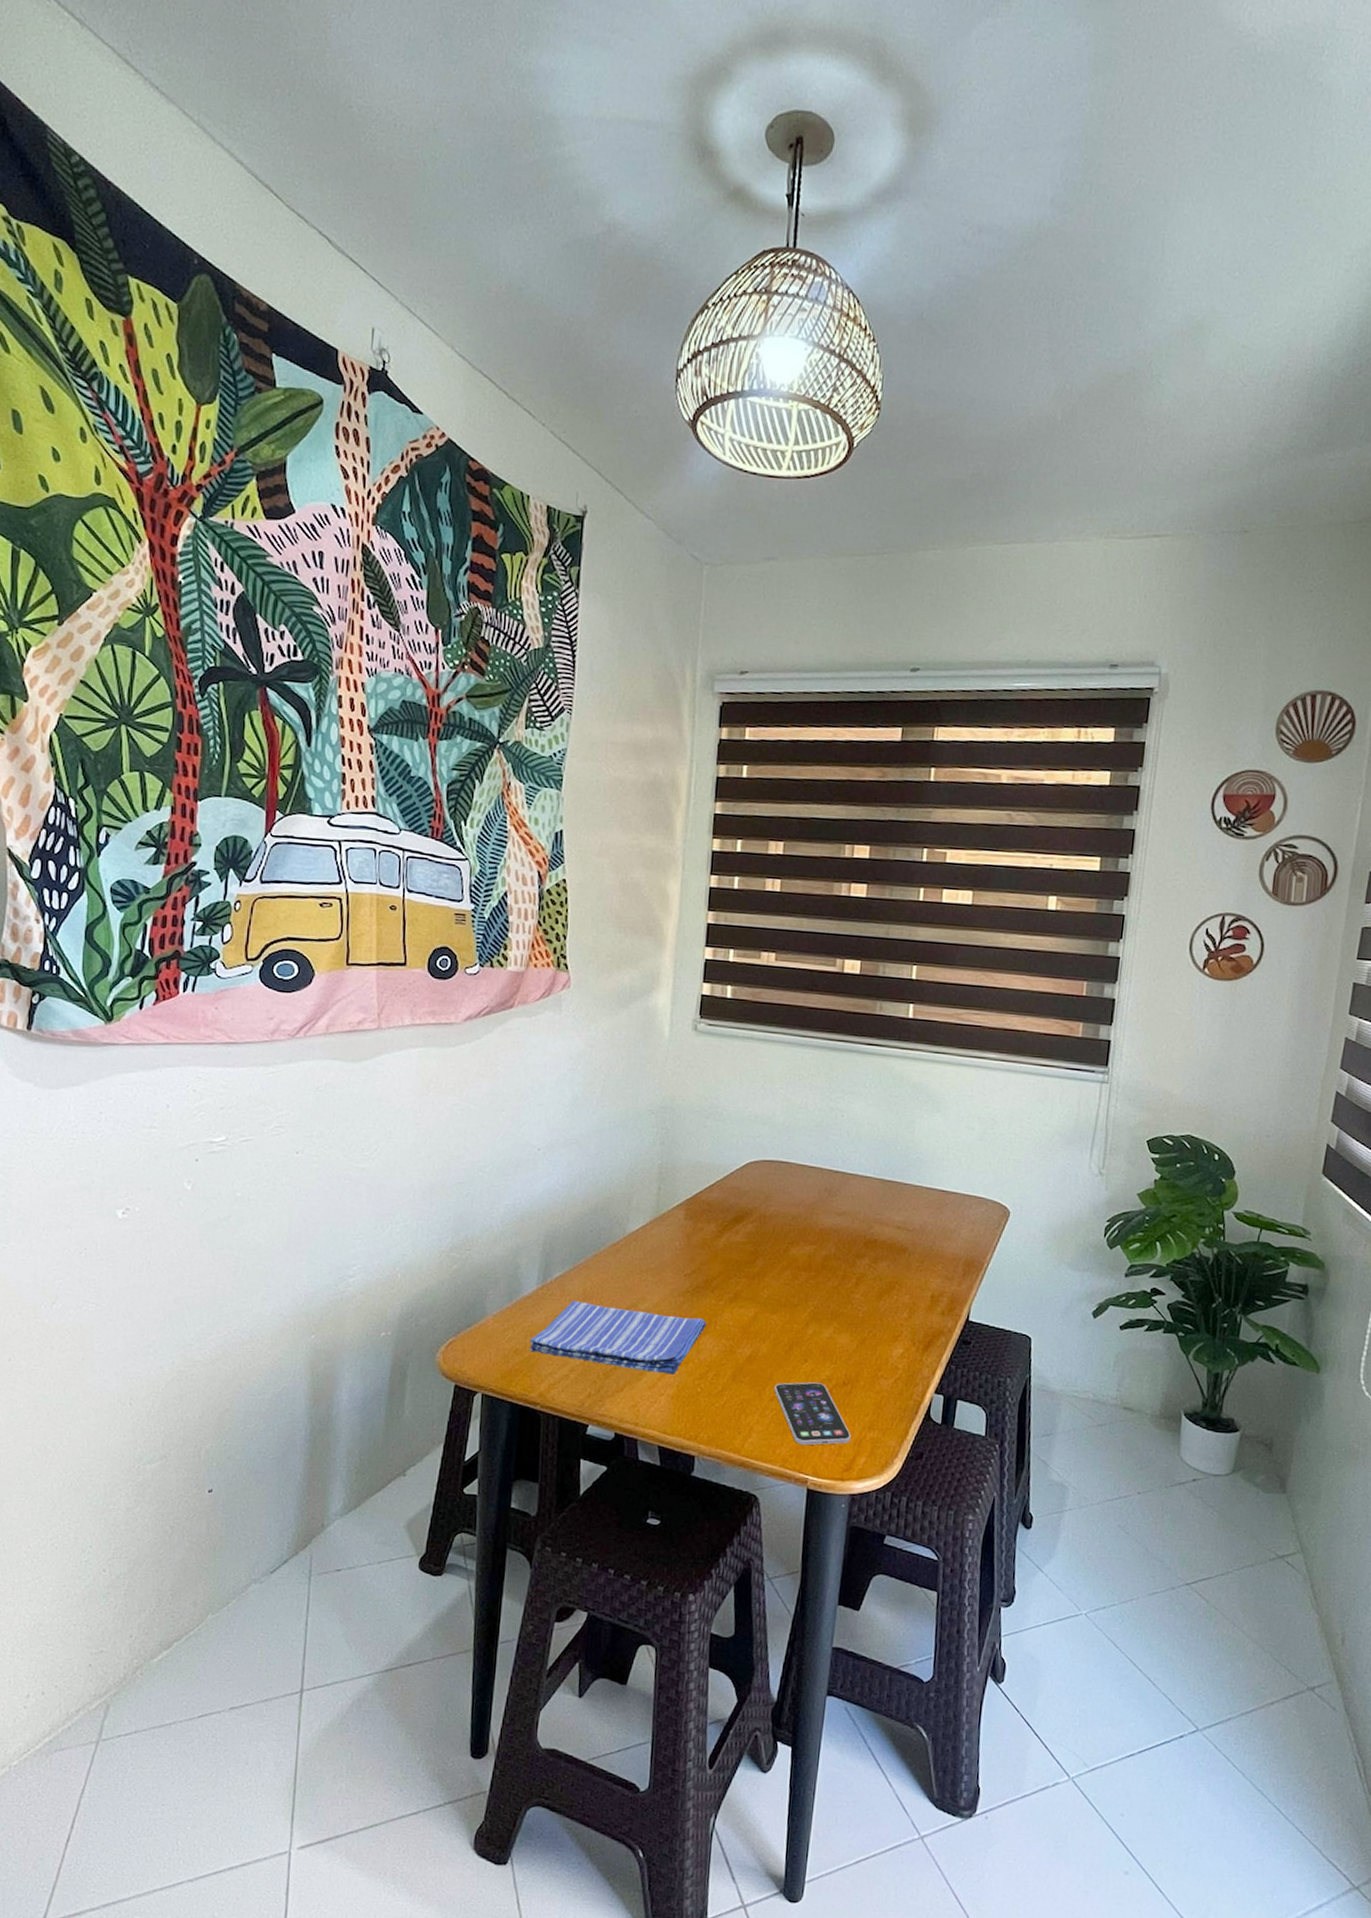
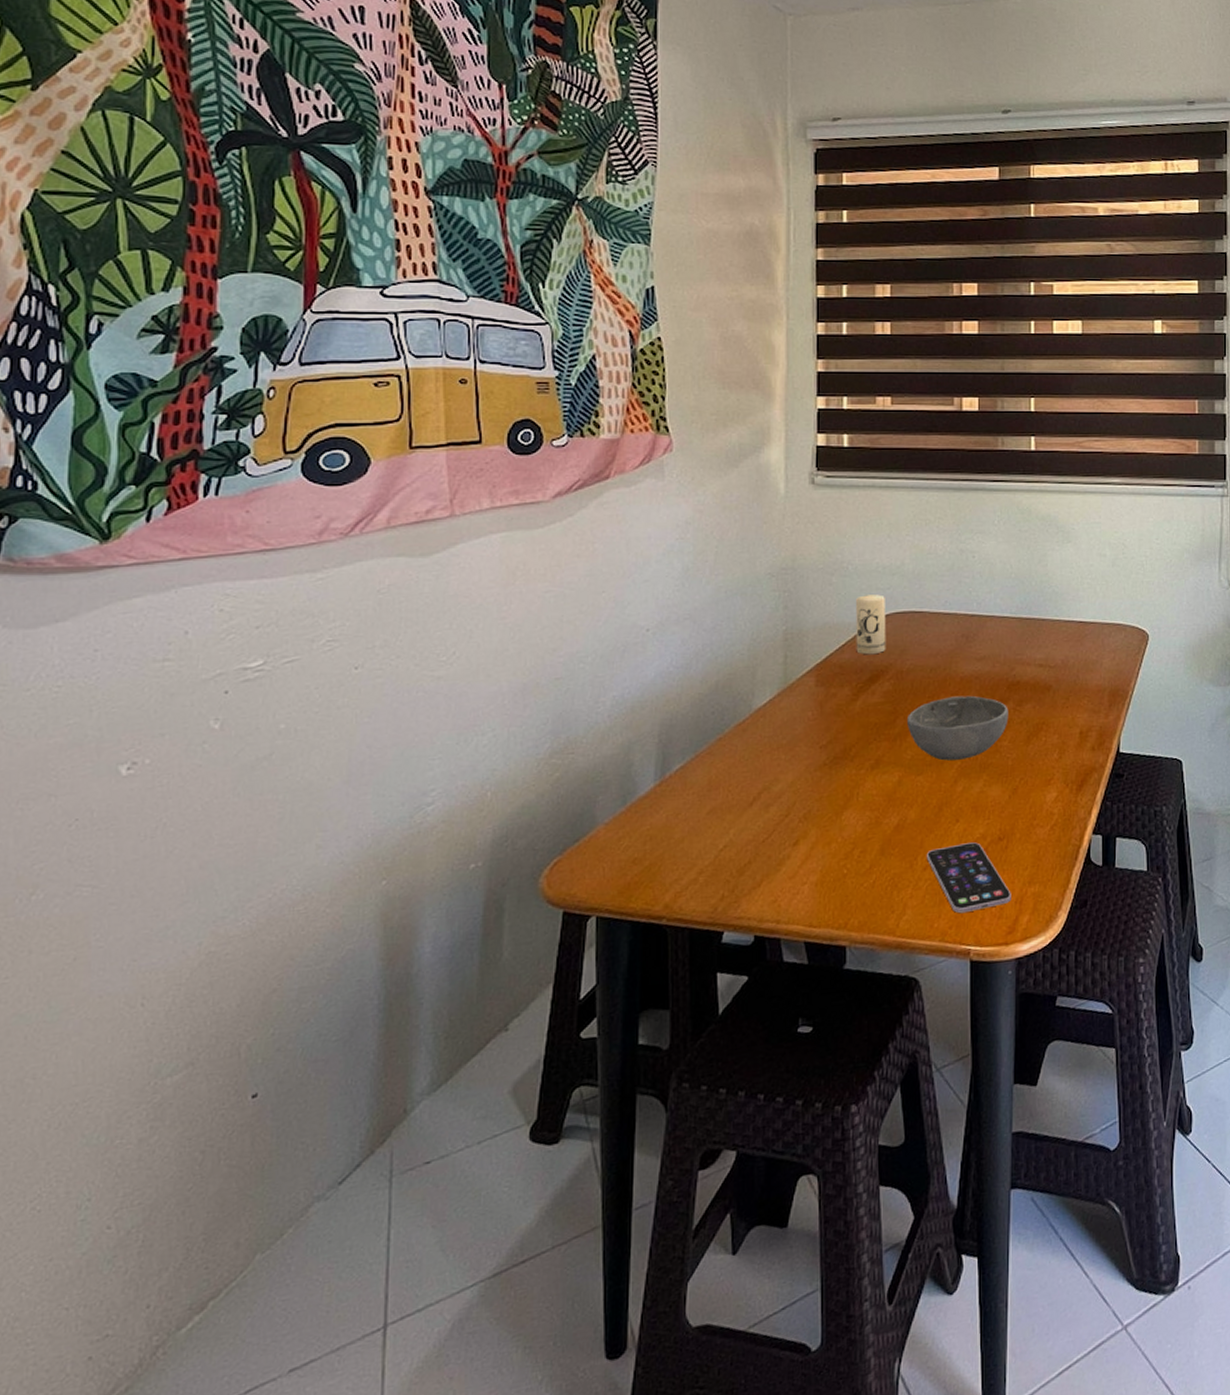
dish towel: present [529,1300,707,1375] -> none [650,792,848,861]
candle: none [724,1140,755,1197] -> present [856,594,886,655]
bowl: none [765,1245,864,1306] -> present [906,695,1009,761]

